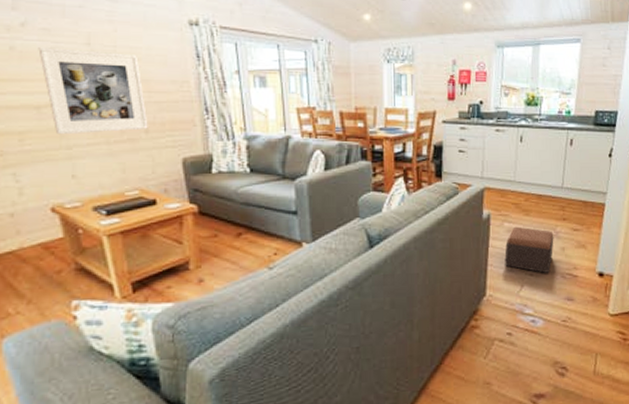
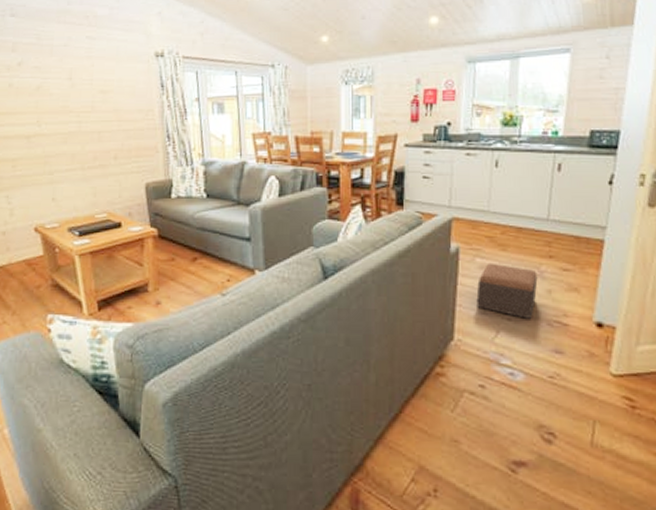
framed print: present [38,47,148,135] -> none [30,83,117,162]

